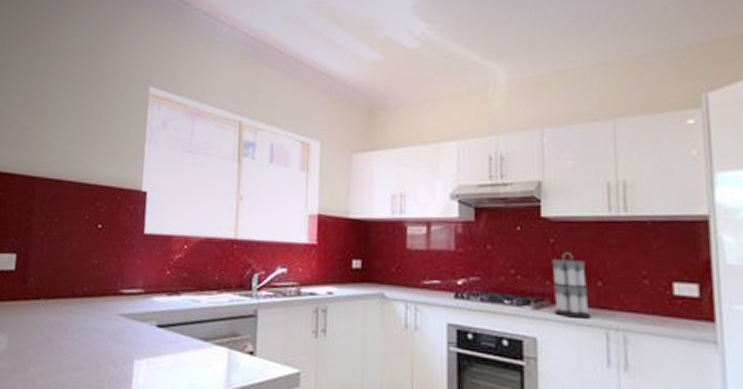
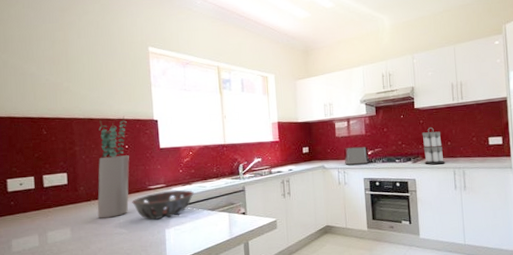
vase: none [45,180,106,330] -> present [97,115,130,219]
decorative bowl: none [94,299,184,341] -> present [132,189,195,219]
toaster: none [418,268,459,301] -> present [344,146,370,166]

